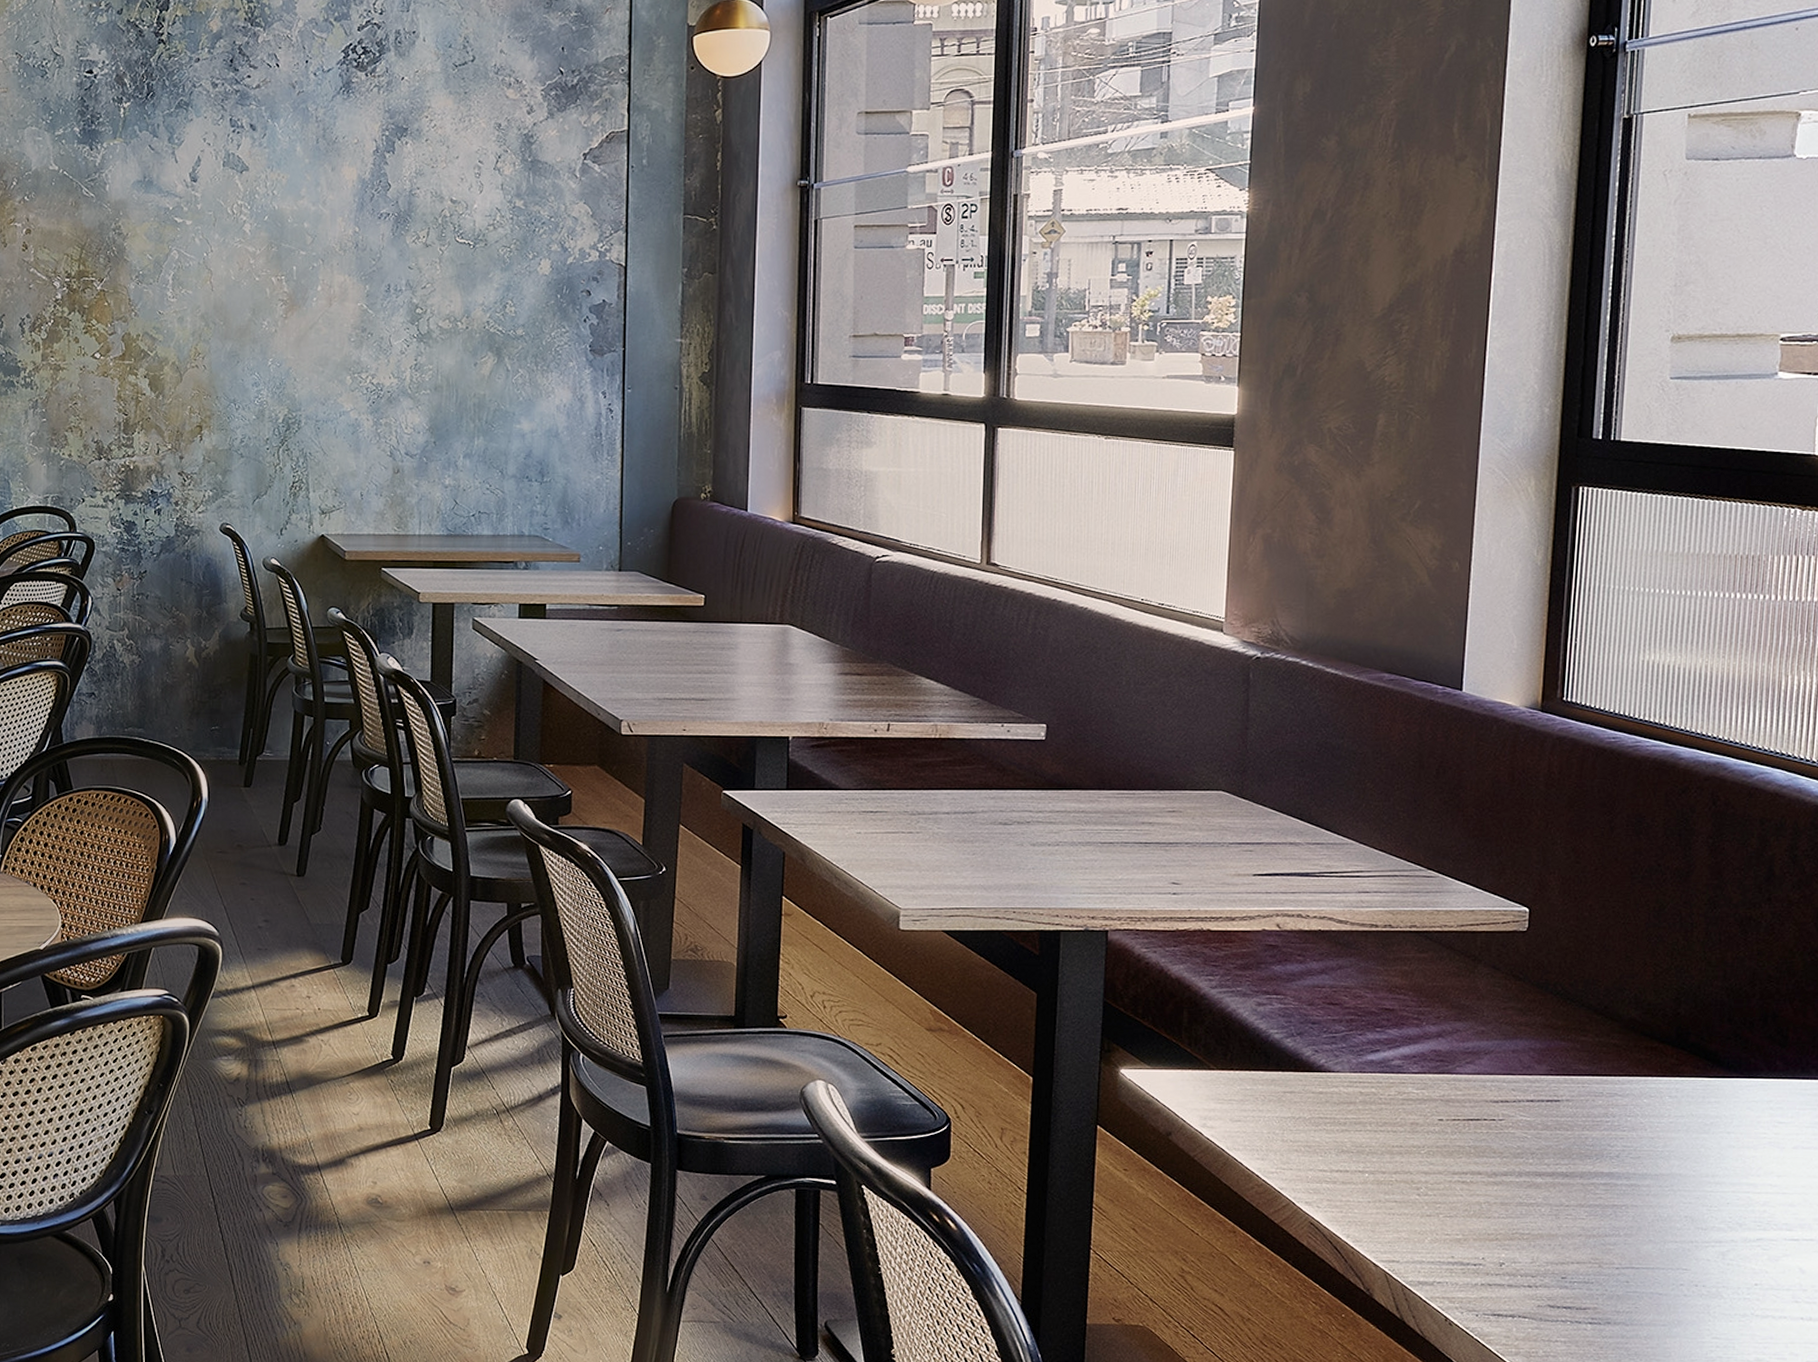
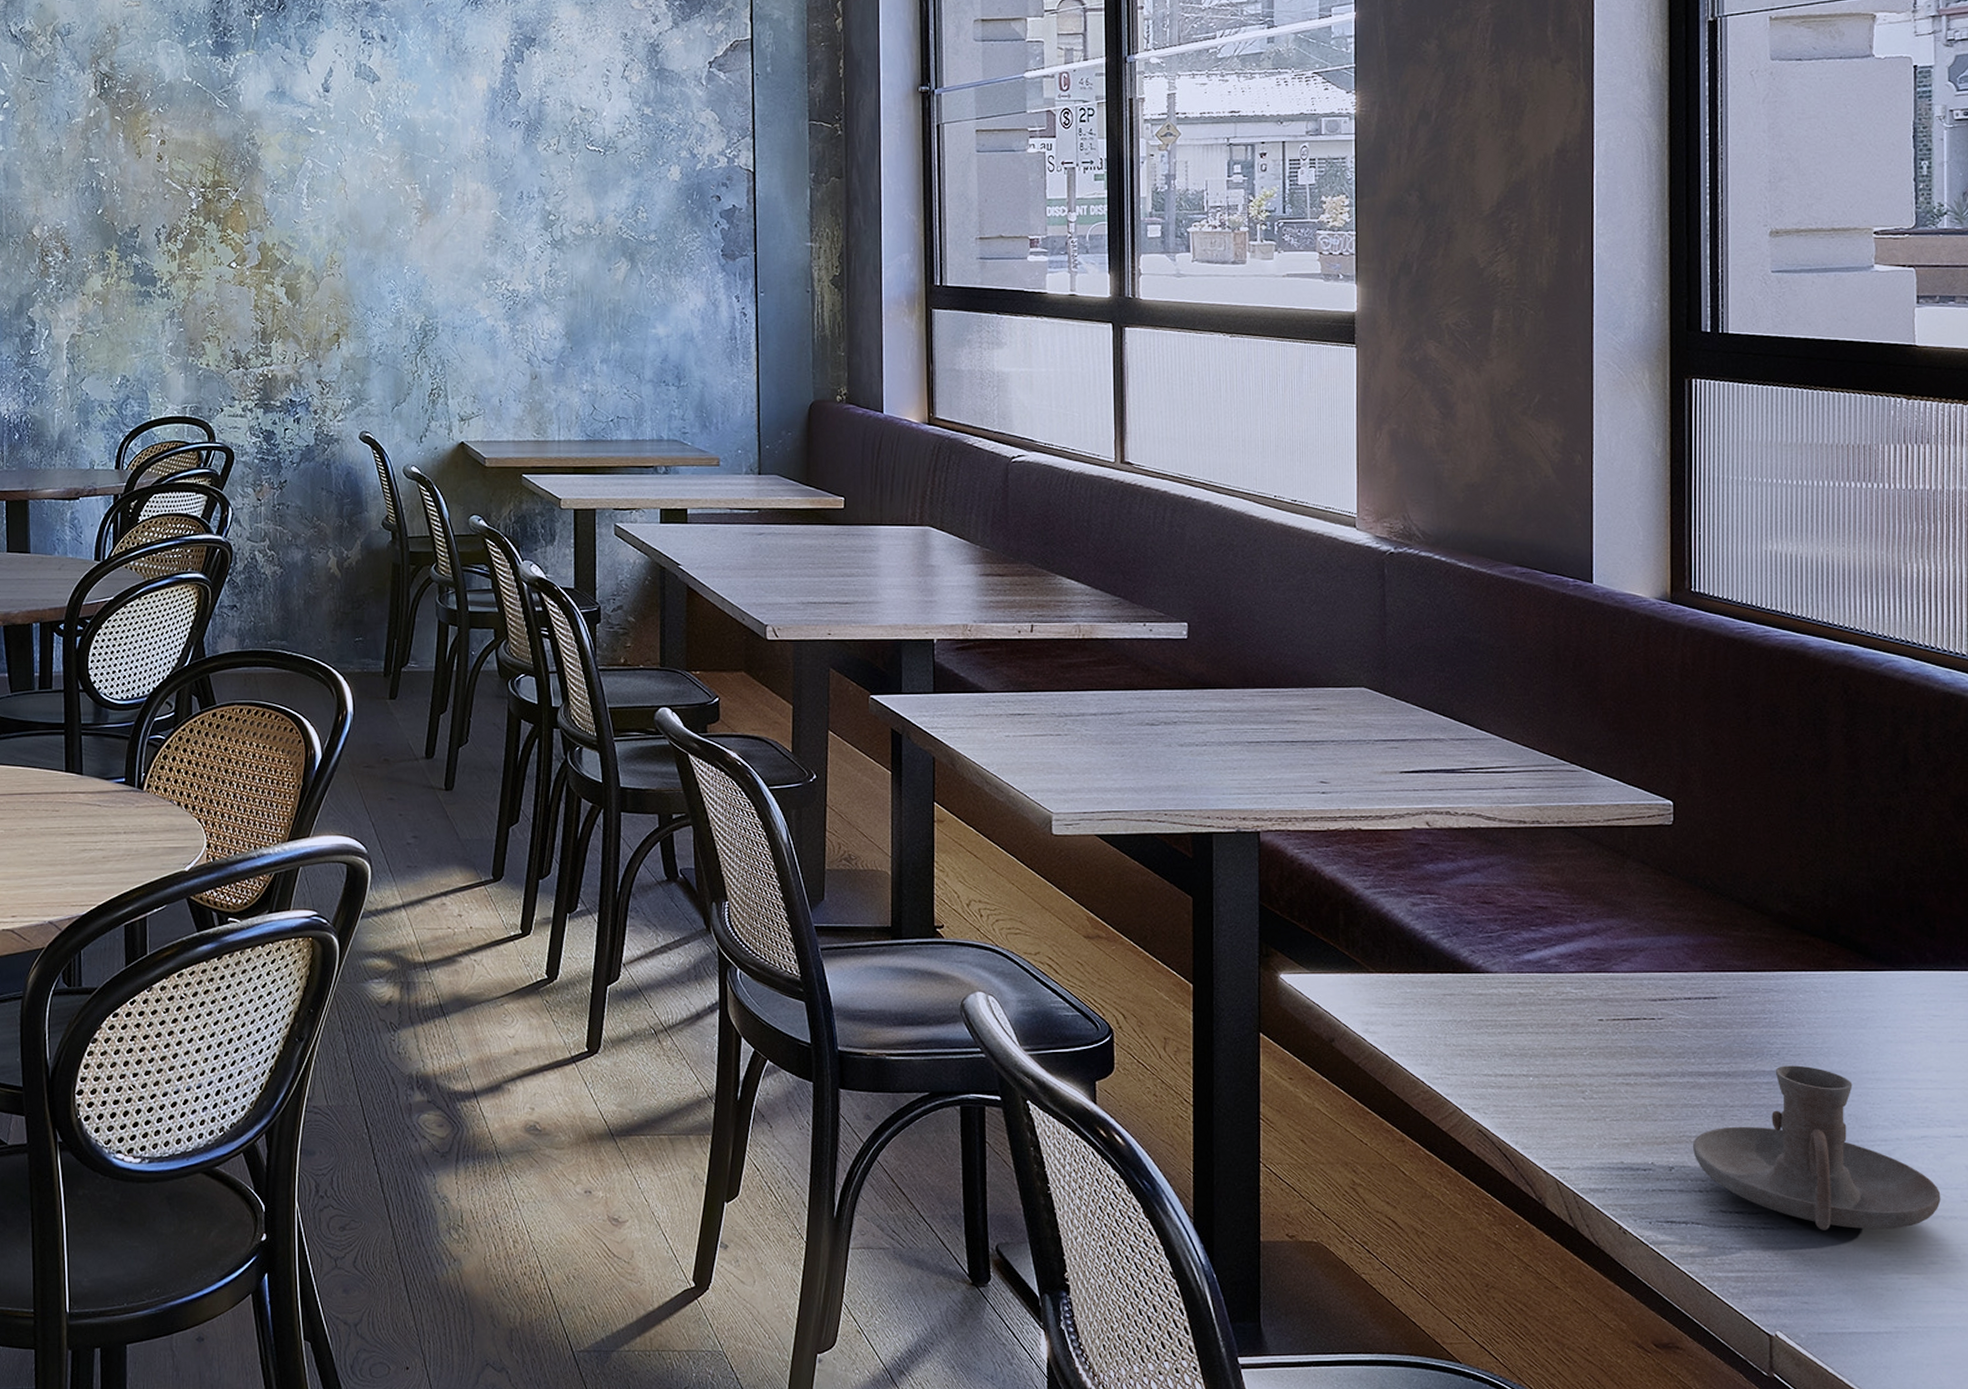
candle holder: none [1524,1168,1772,1327] -> present [1692,1065,1941,1230]

